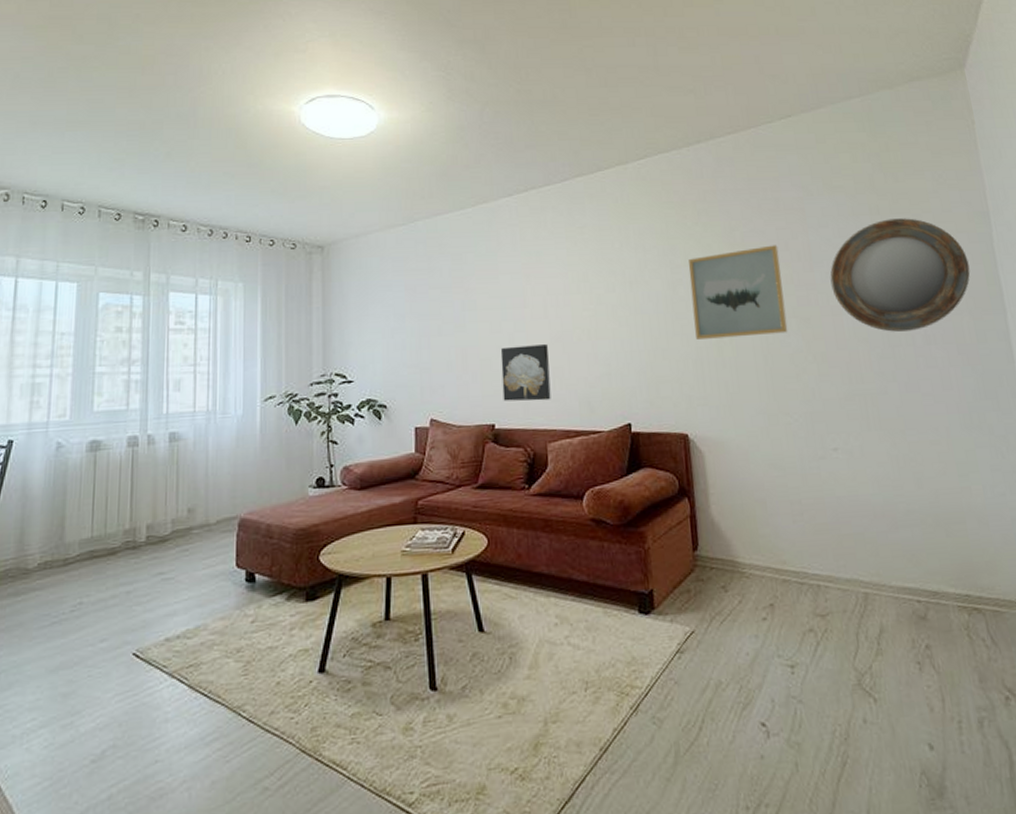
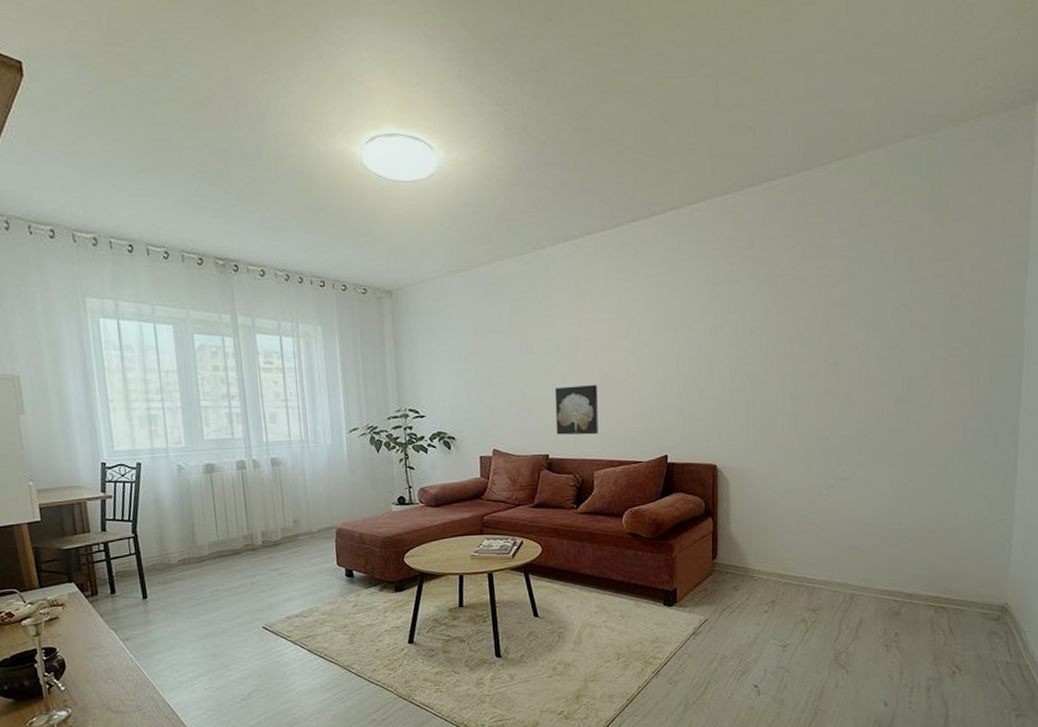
wall art: present [688,245,788,339] -> none [731,292,818,382]
home mirror: present [830,218,971,332] -> none [863,266,997,376]

